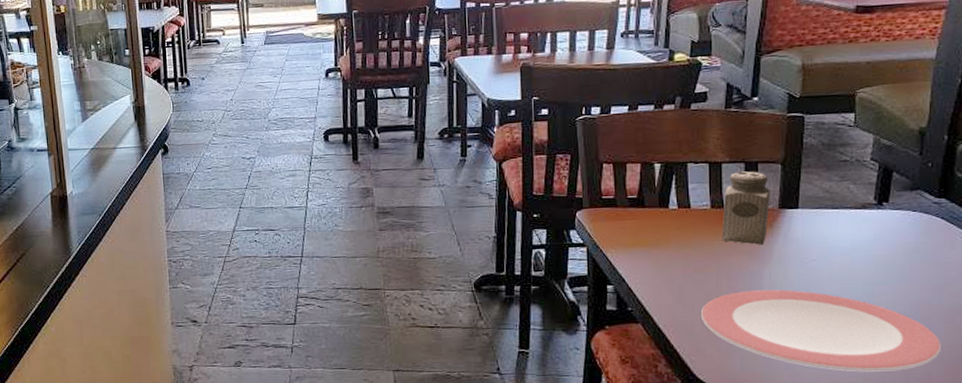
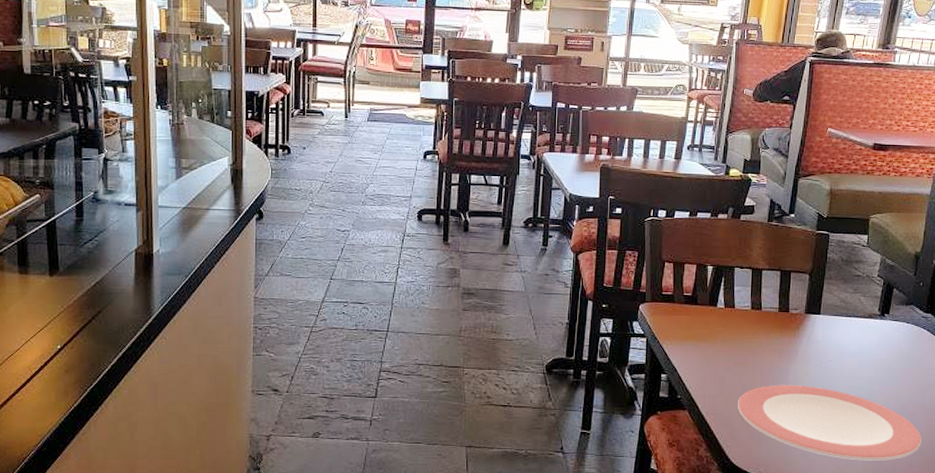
salt shaker: present [722,171,771,245] -> none [758,279,800,344]

